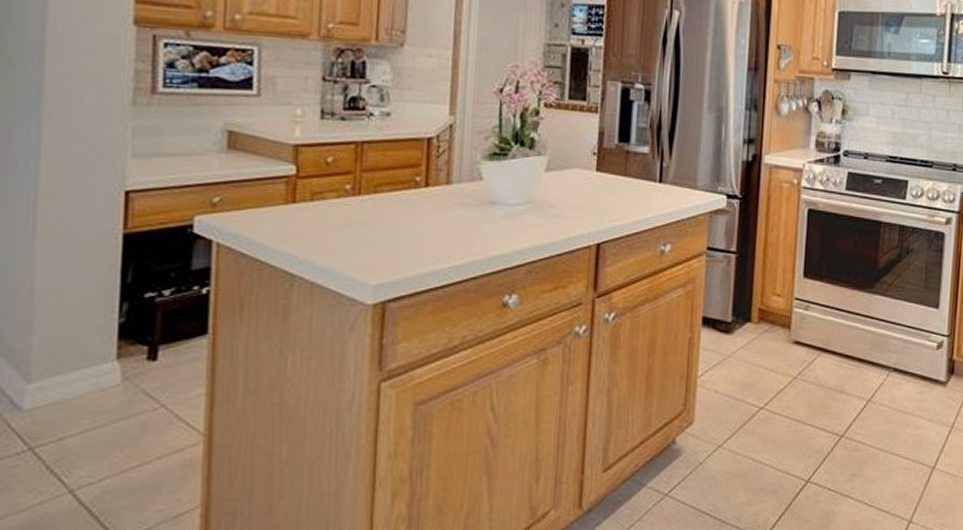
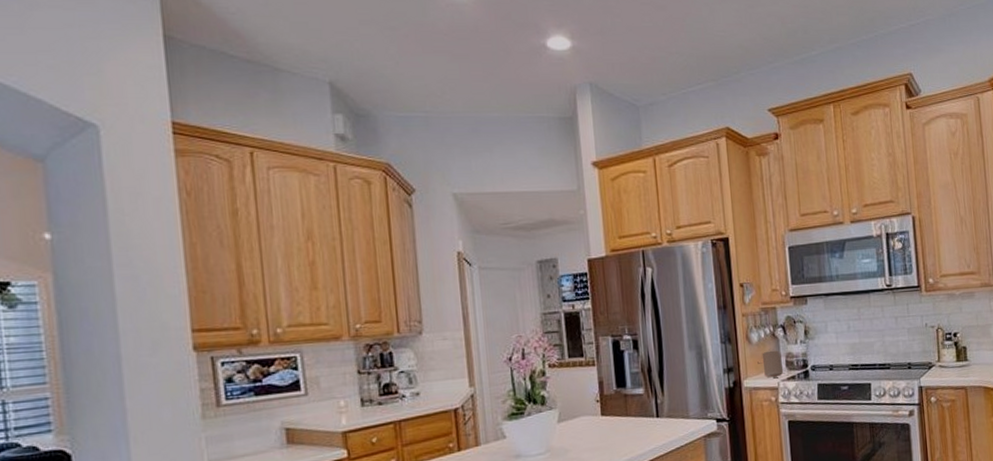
canister: none [784,125,821,159] -> present [758,349,791,379]

